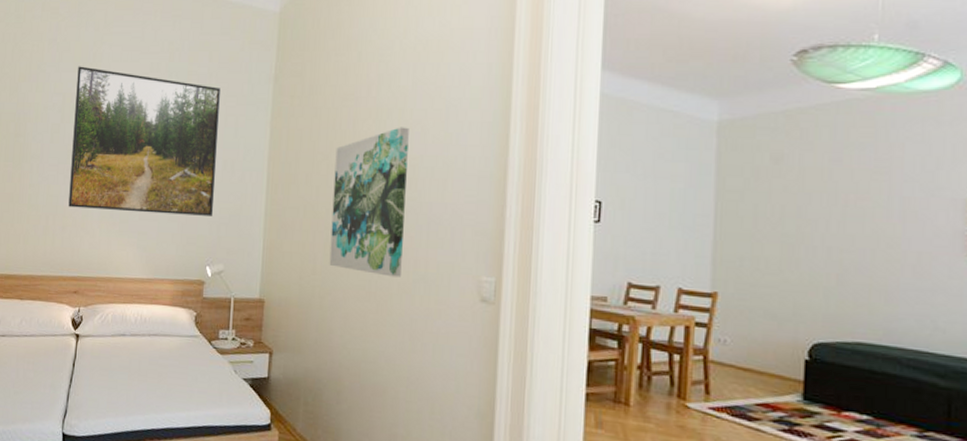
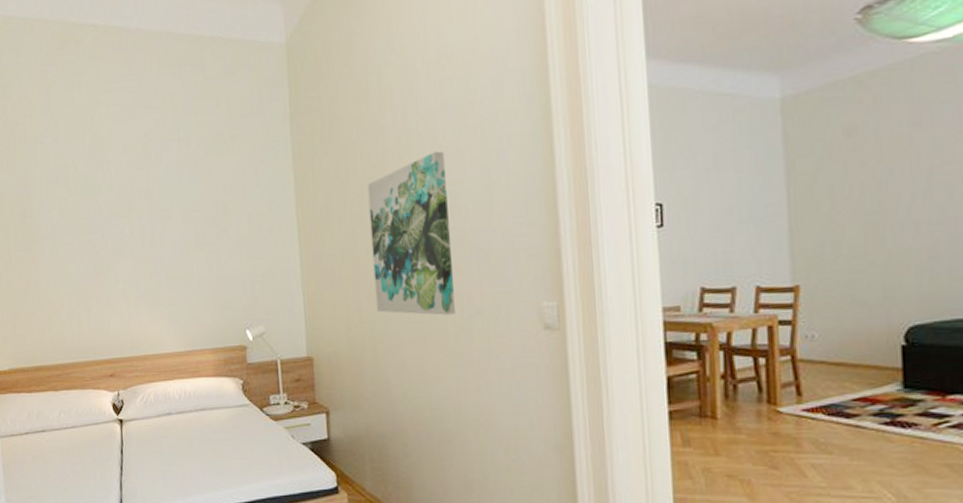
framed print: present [68,66,220,216] -> none [77,132,245,287]

